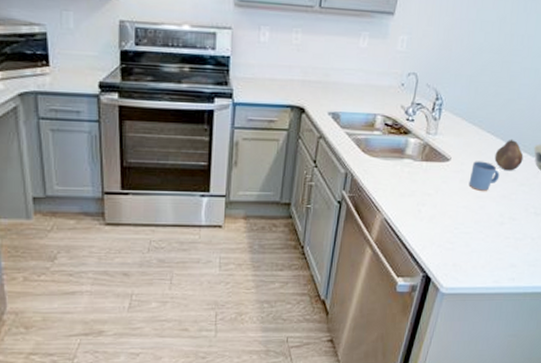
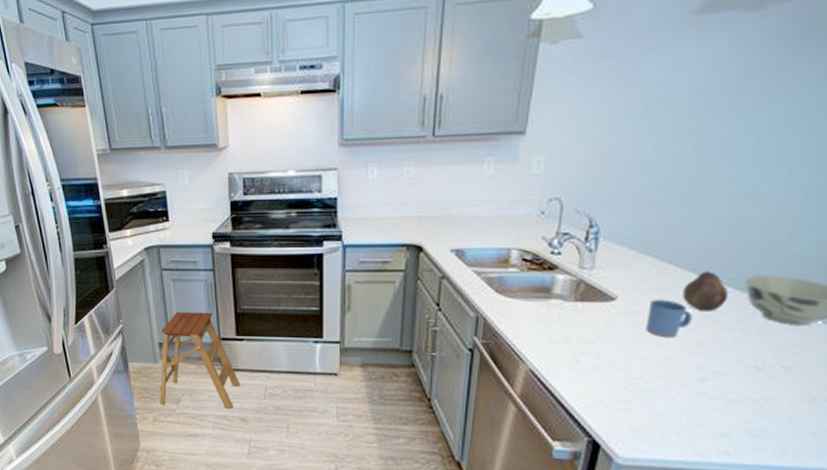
step ladder: none [31,164,123,264] -> present [159,311,240,409]

